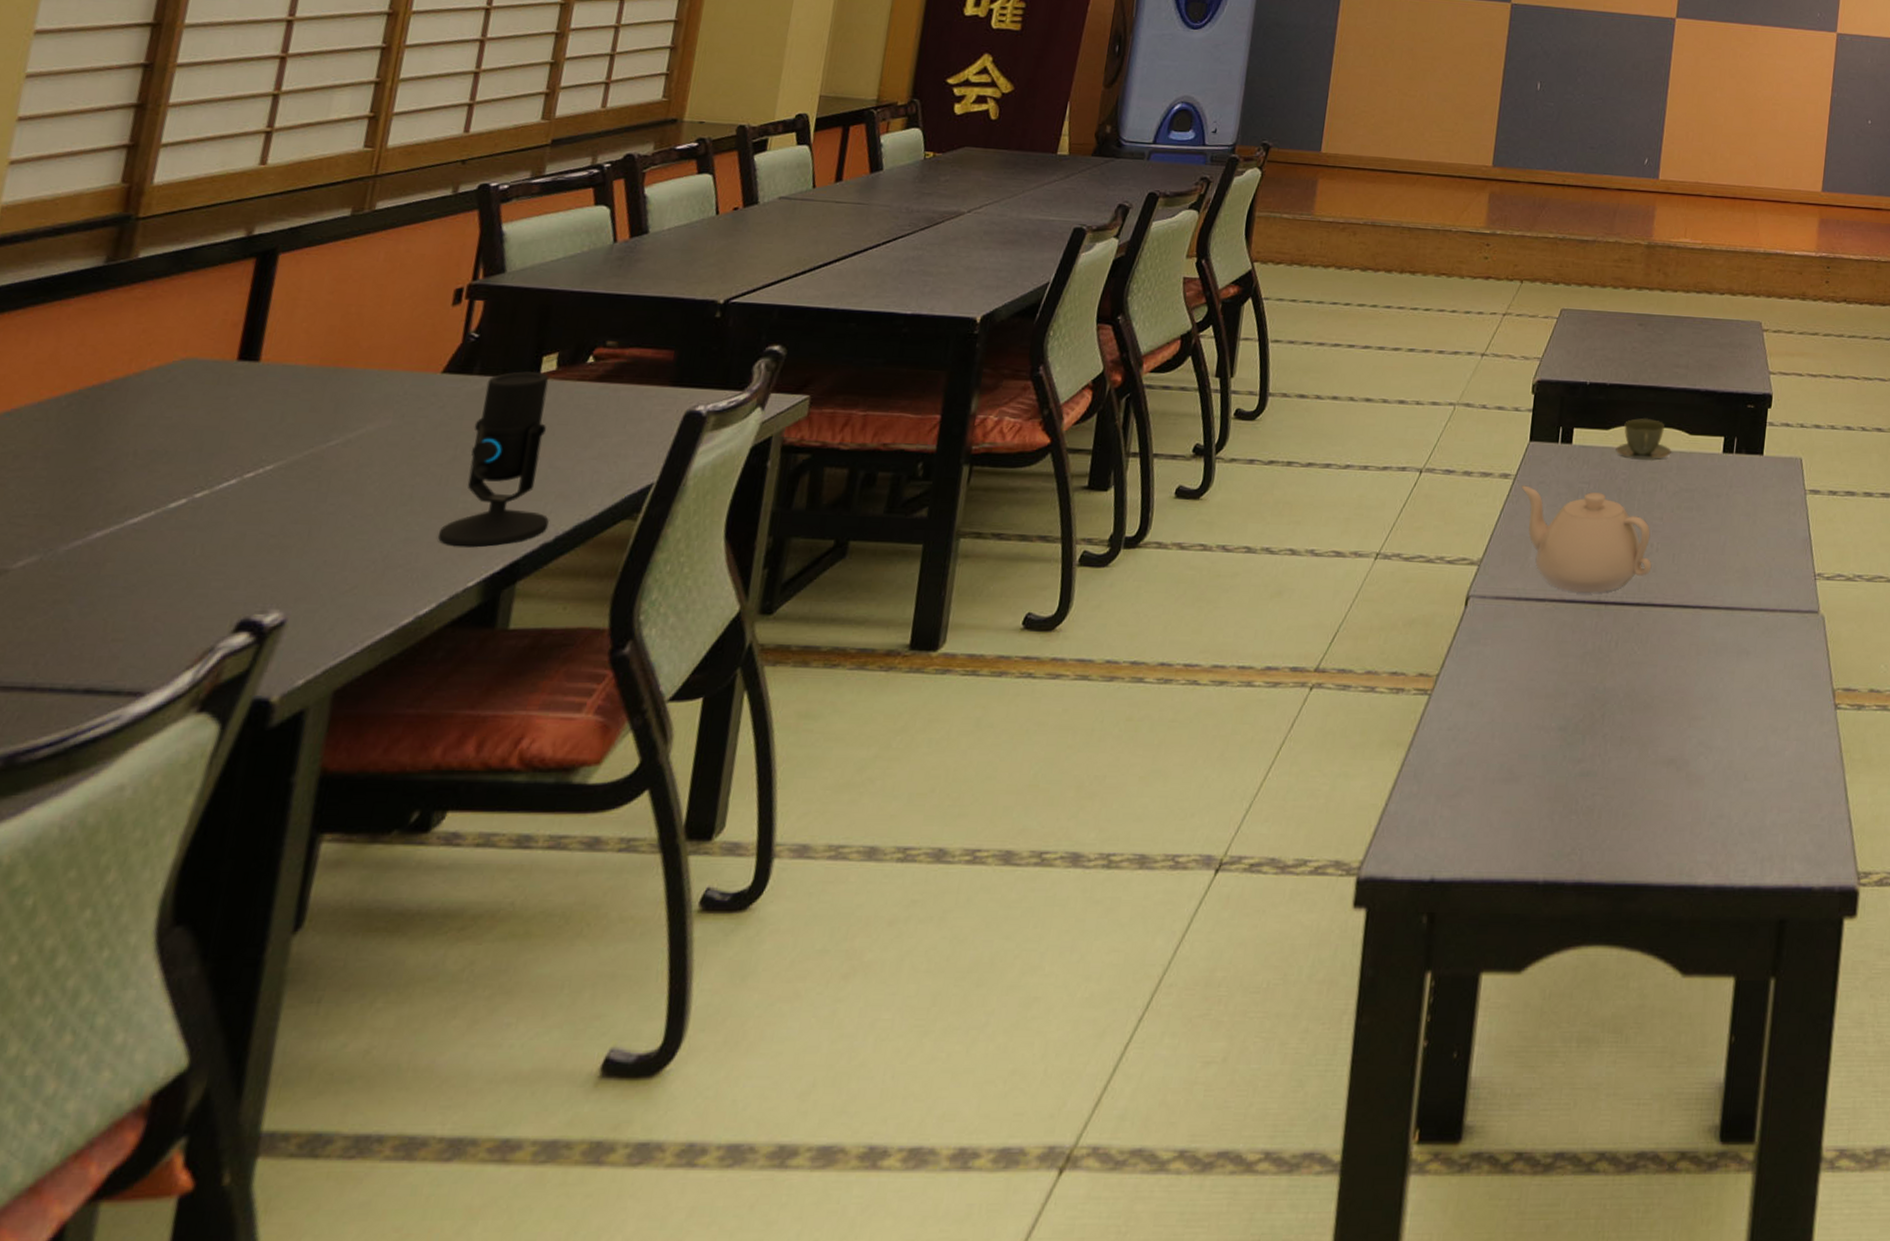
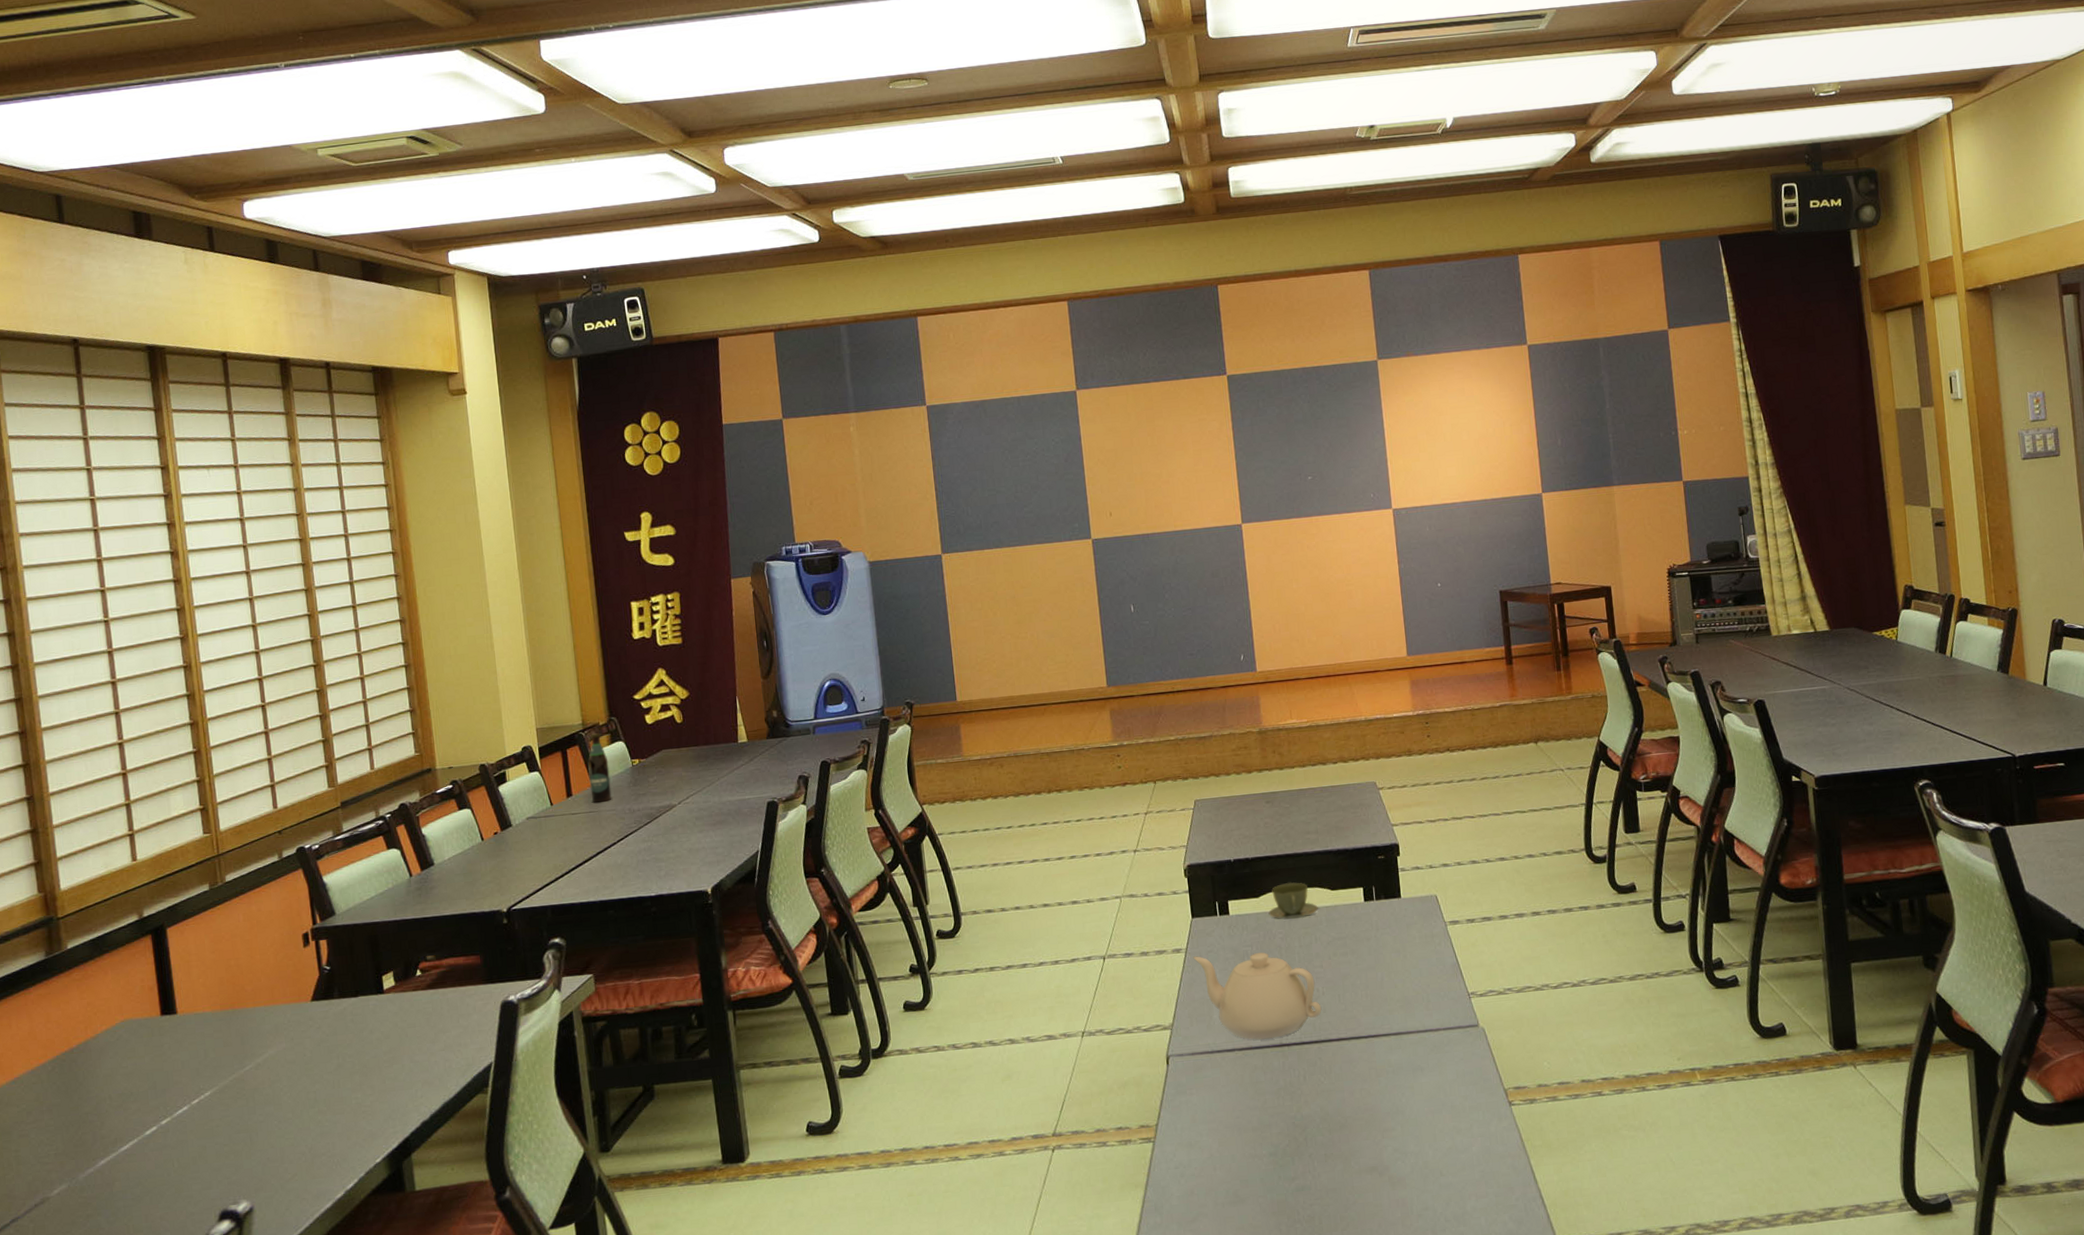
microphone: present [438,371,550,548] -> none [344,988,423,1133]
bottle: none [864,114,897,196] -> present [588,733,612,804]

